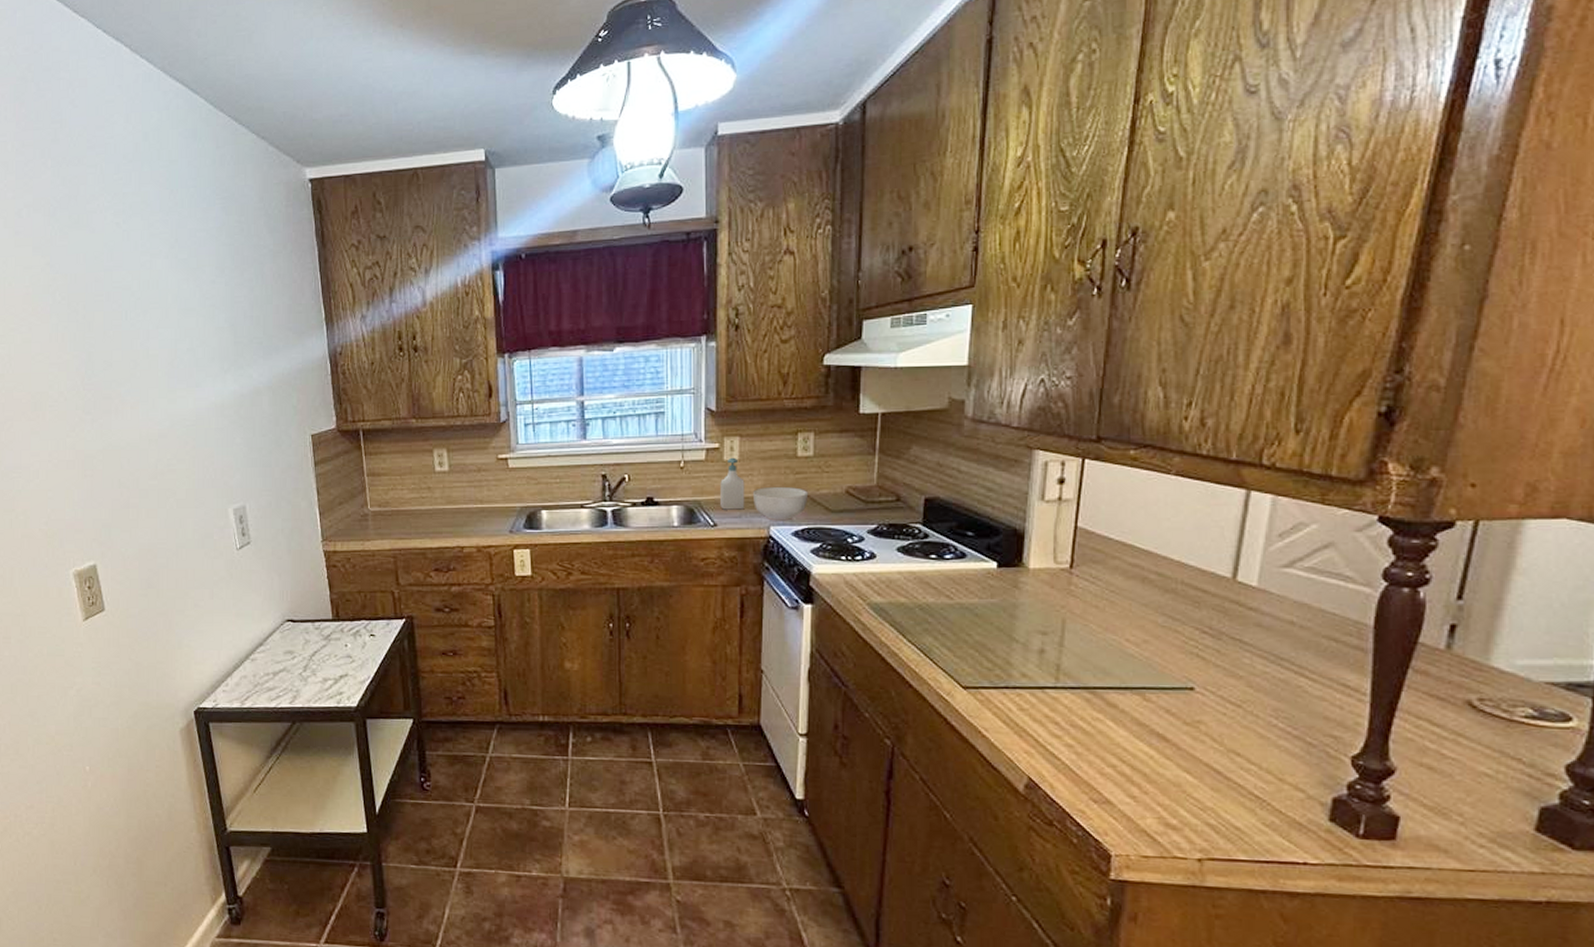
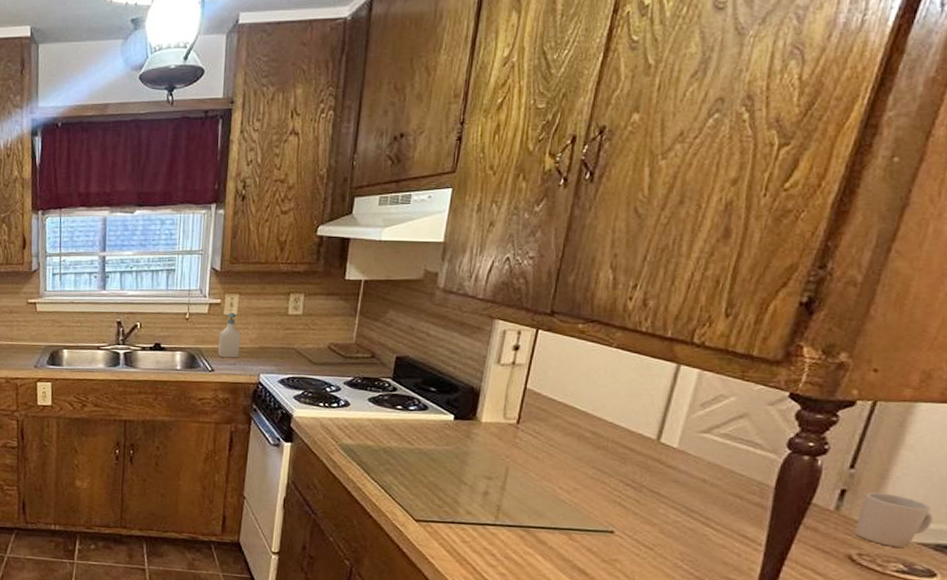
bowl: present [752,486,809,521] -> none [246,339,296,370]
mug: none [1471,626,1559,689] -> present [854,492,933,548]

